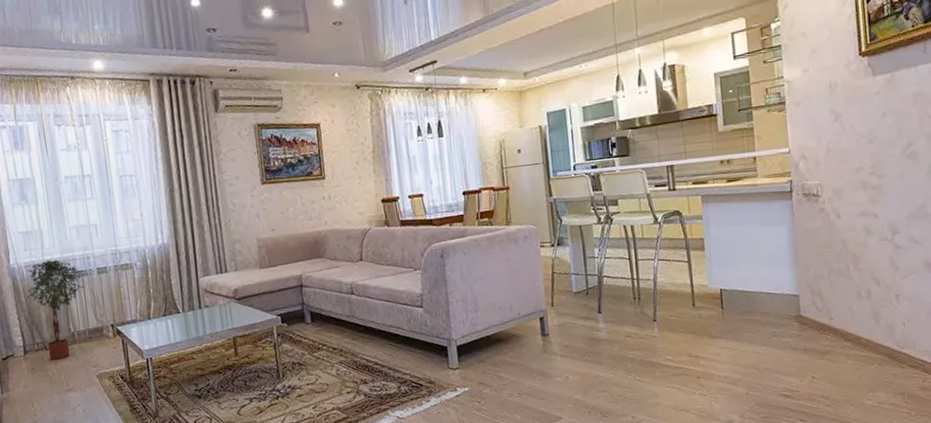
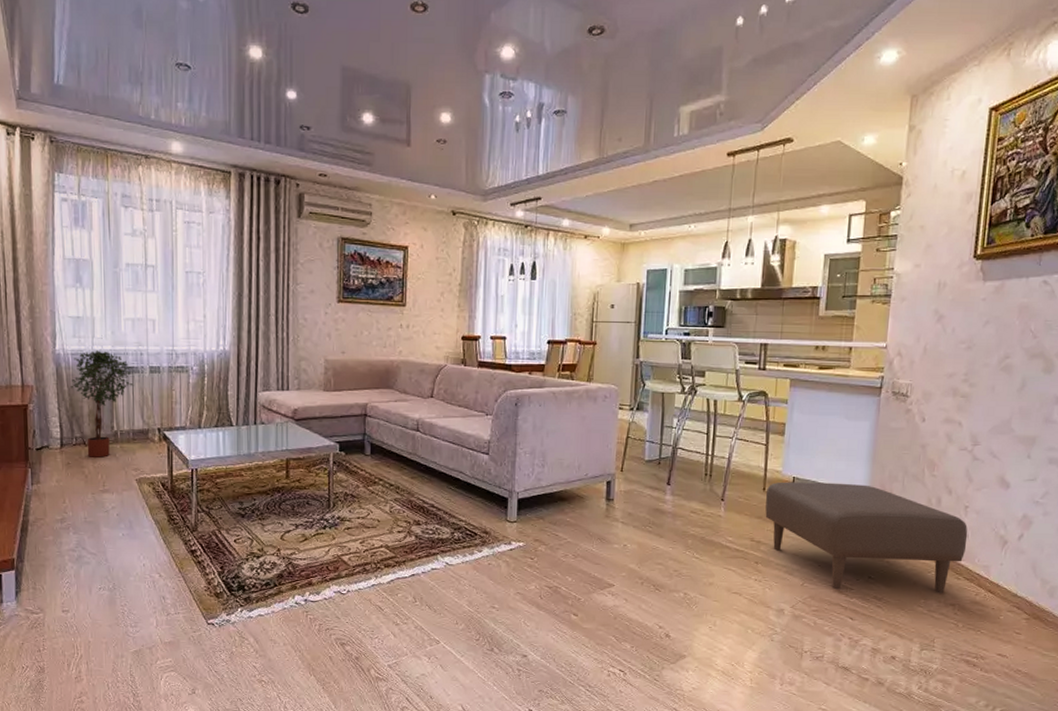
ottoman: none [696,287,905,394] -> present [765,481,968,594]

